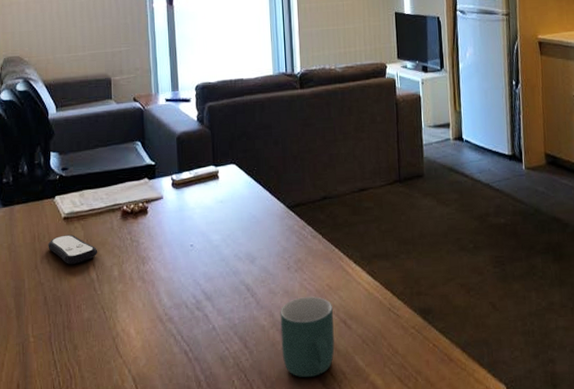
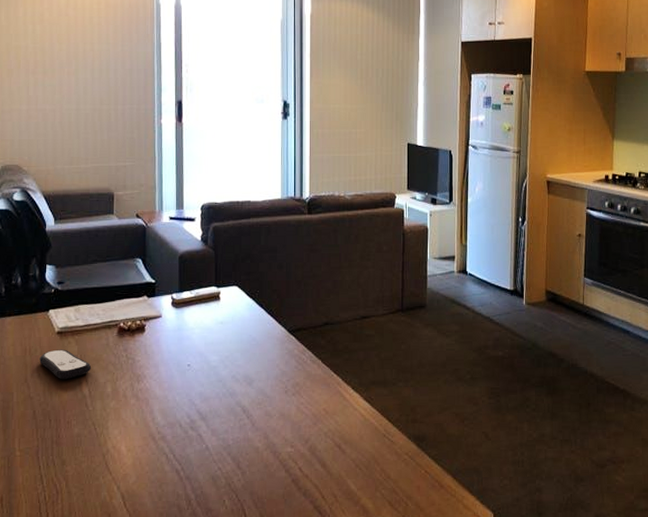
mug: present [280,296,335,378] -> none [274,420,328,500]

